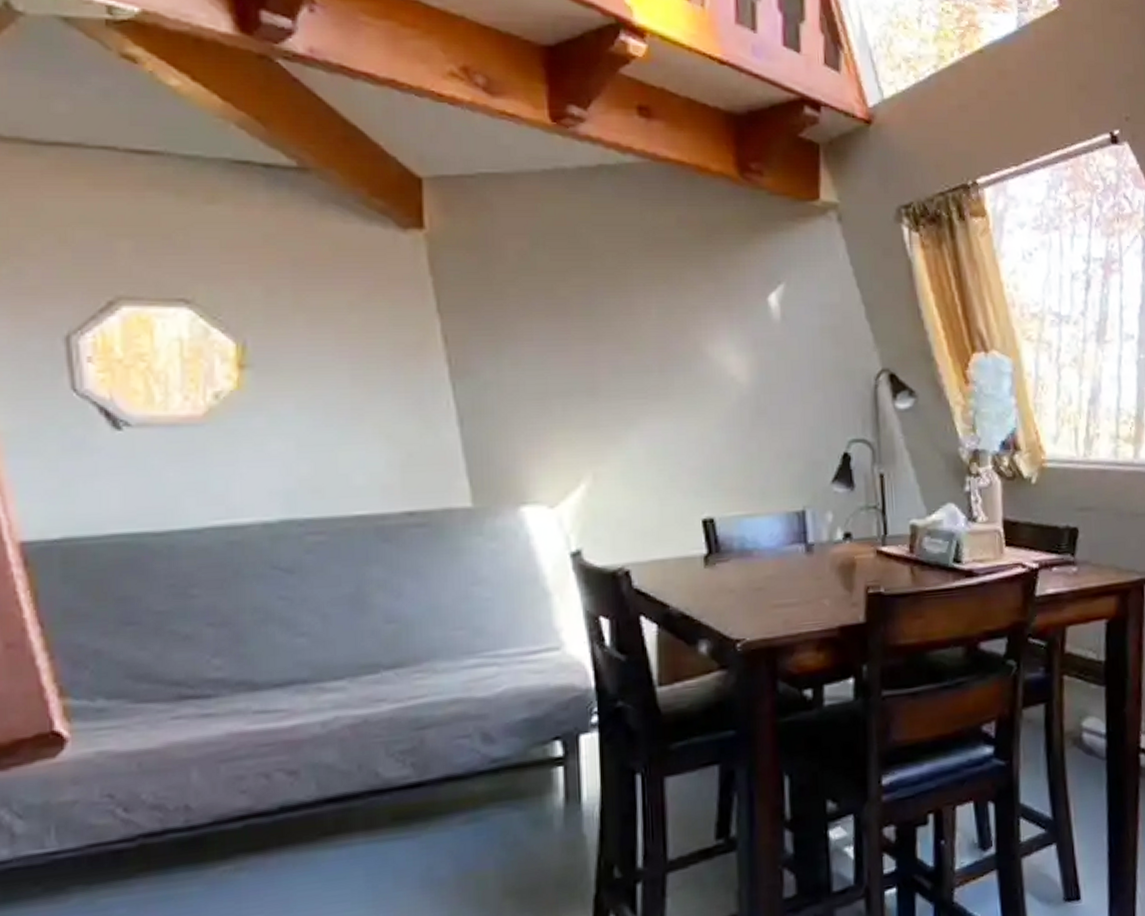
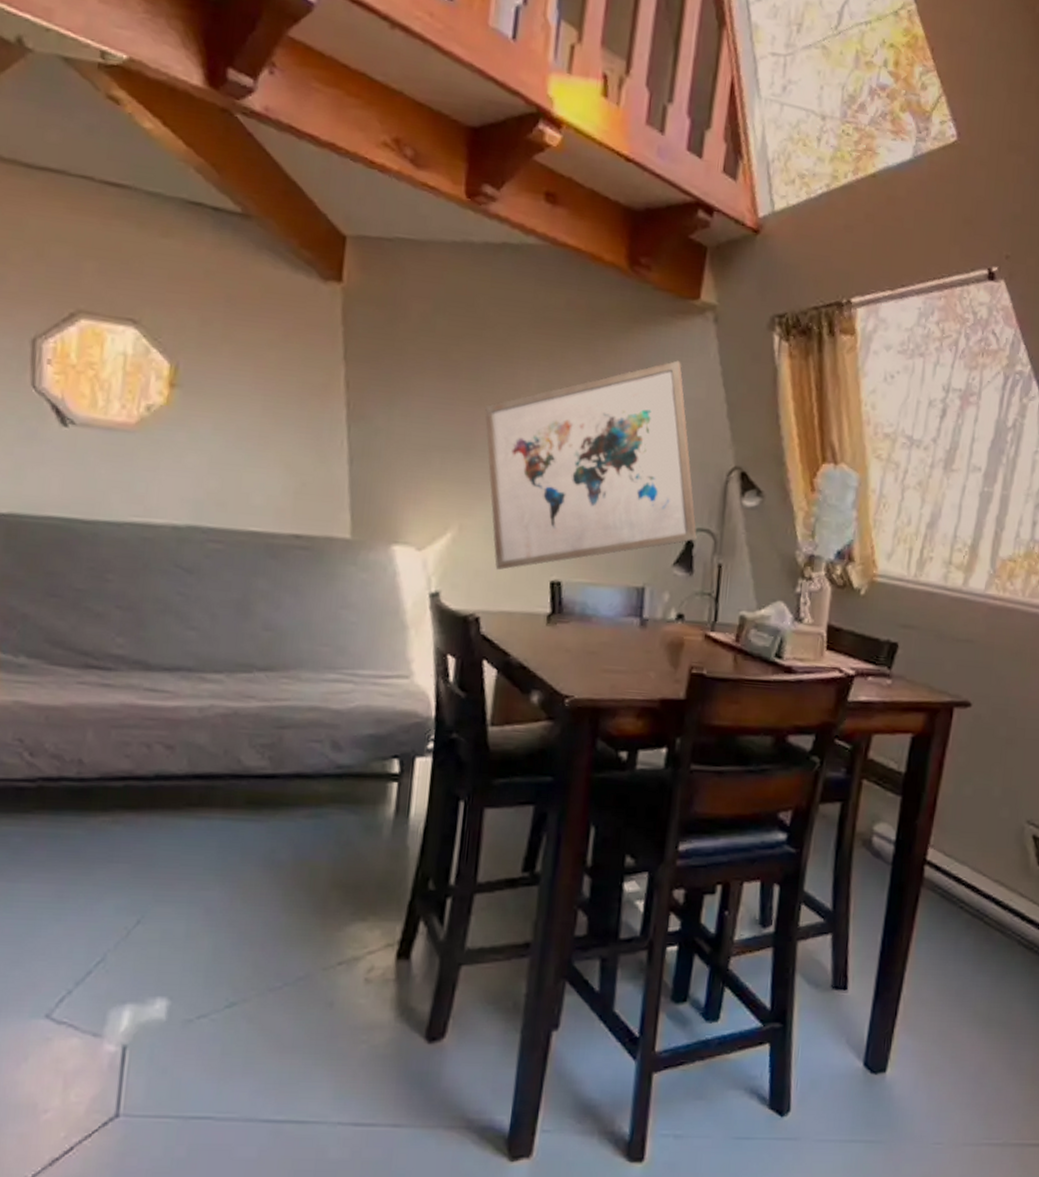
wall art: none [604,266,853,515] -> present [485,360,697,570]

